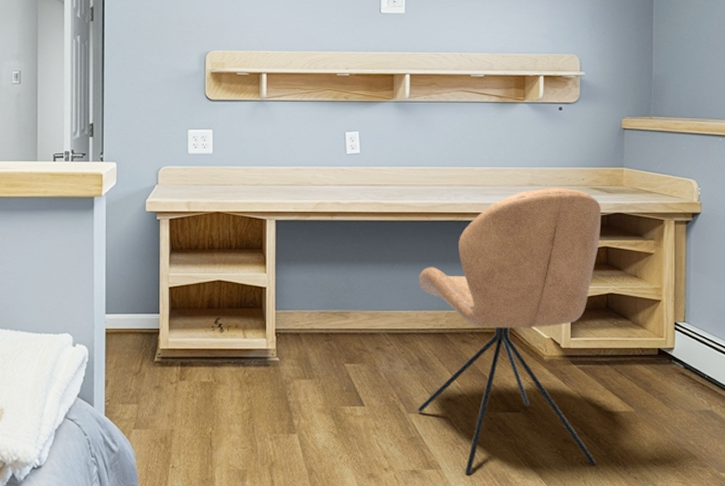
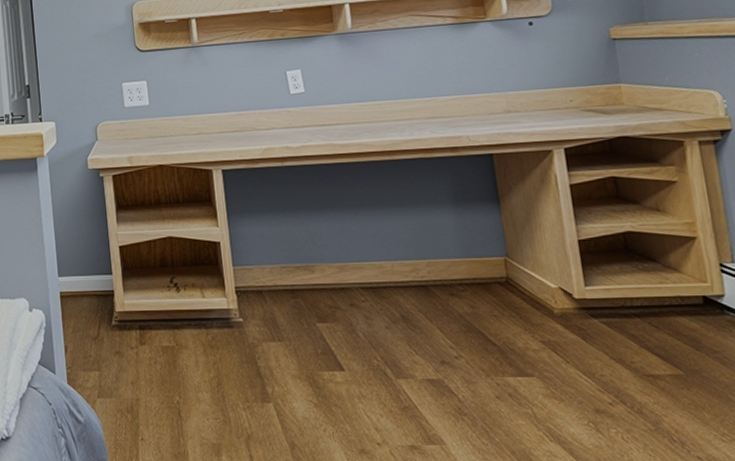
chair: present [417,188,602,476] -> none [388,112,642,453]

